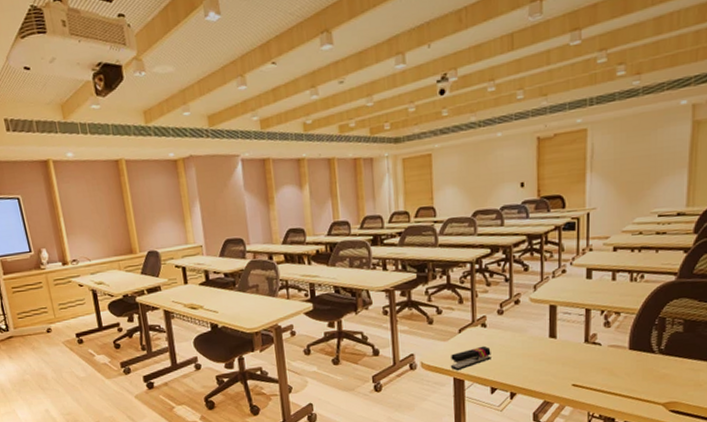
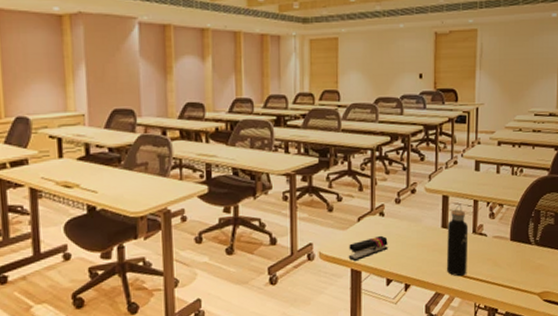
water bottle: none [555,314,580,386] -> present [446,205,469,277]

